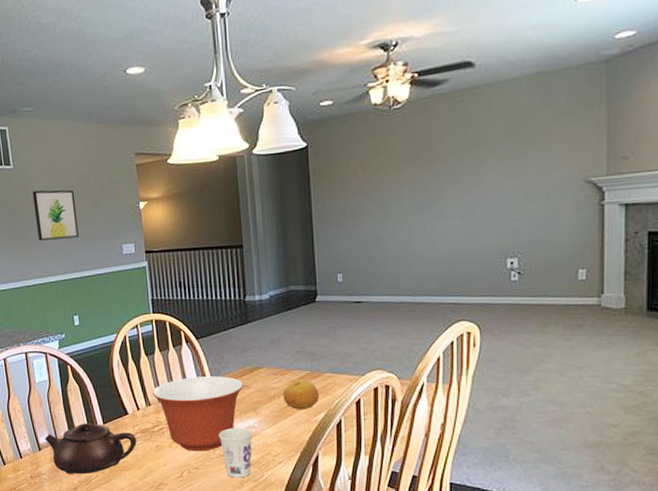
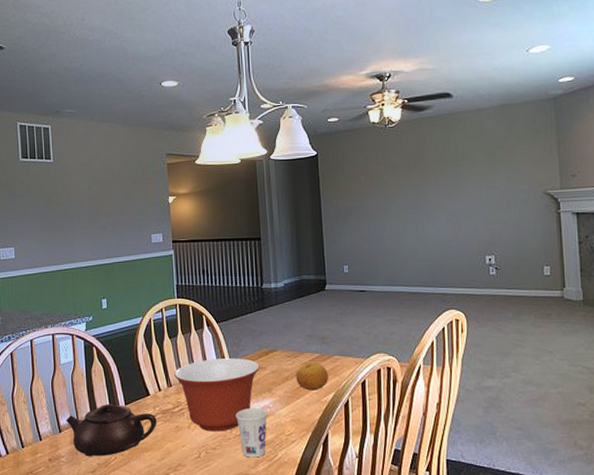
wall art: present [32,189,79,241] -> none [69,182,111,228]

